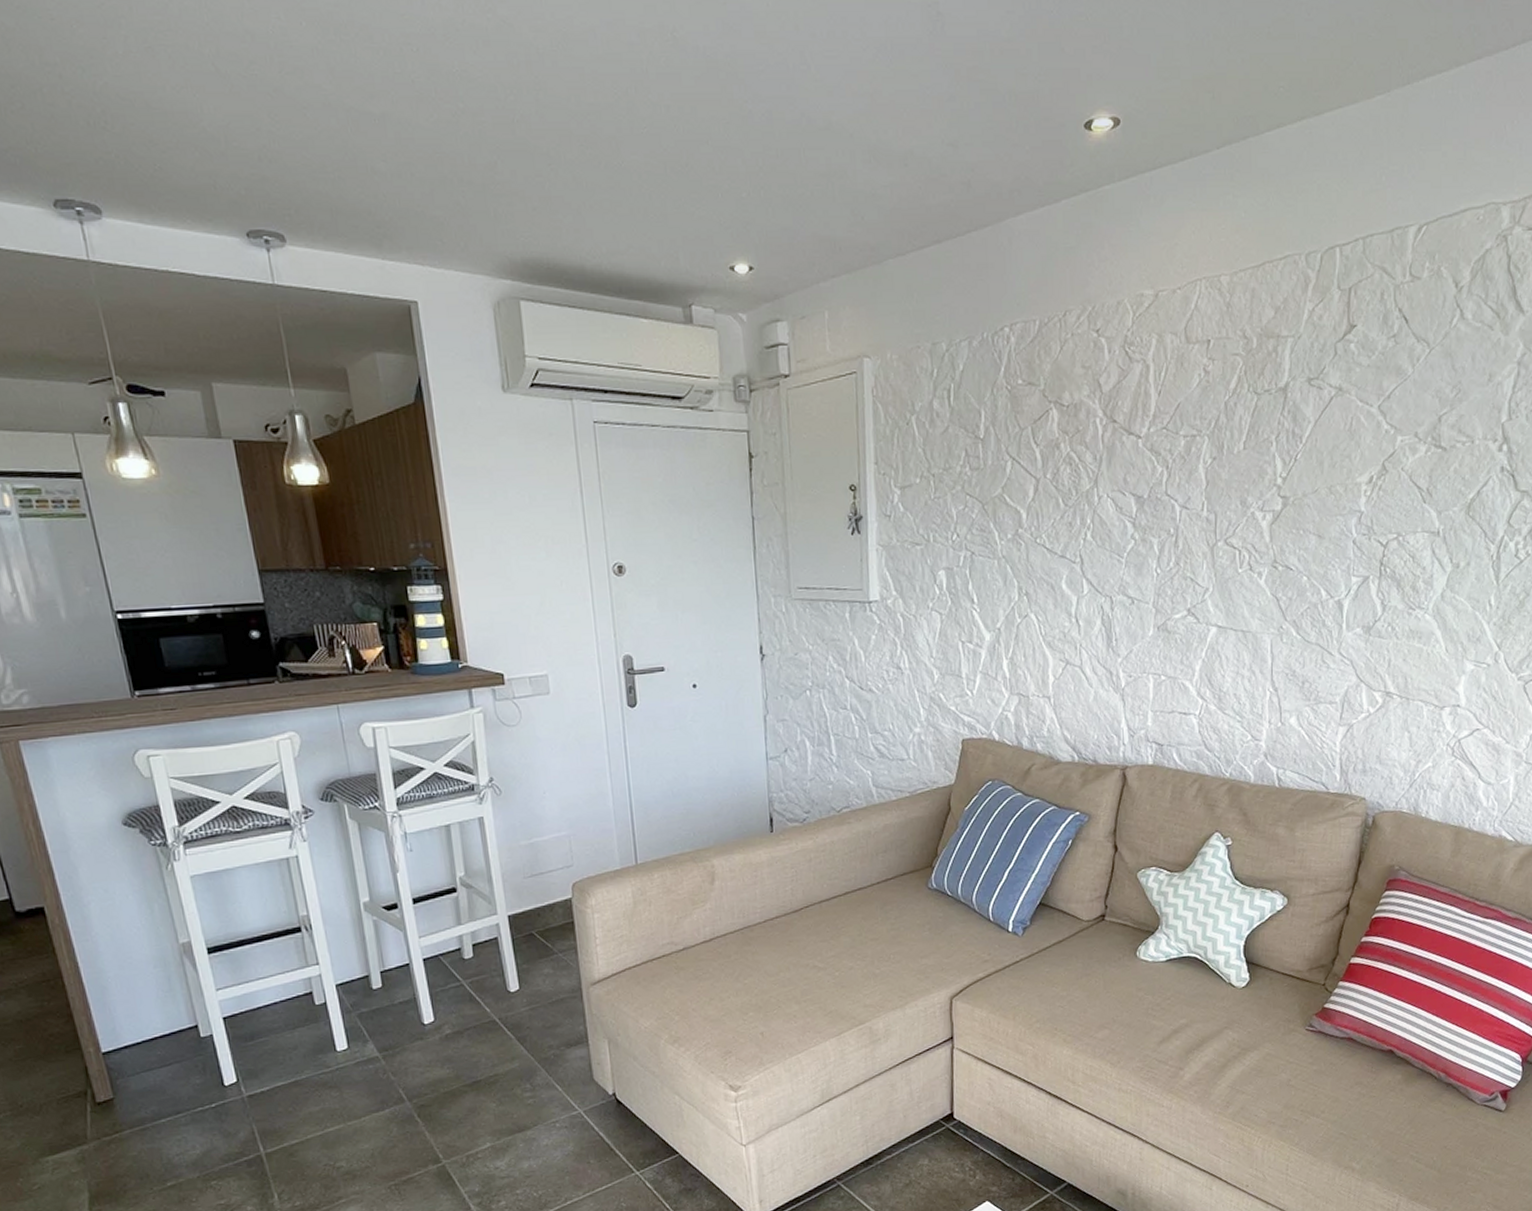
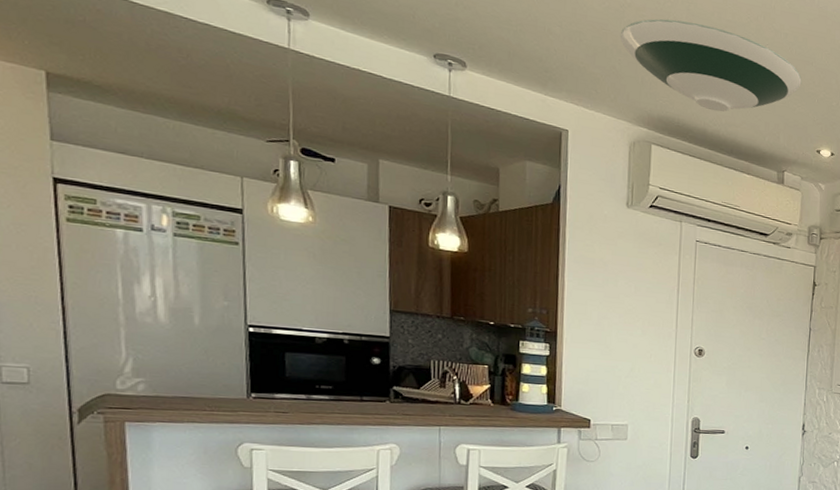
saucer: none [458,118,697,238] -> present [620,19,802,112]

